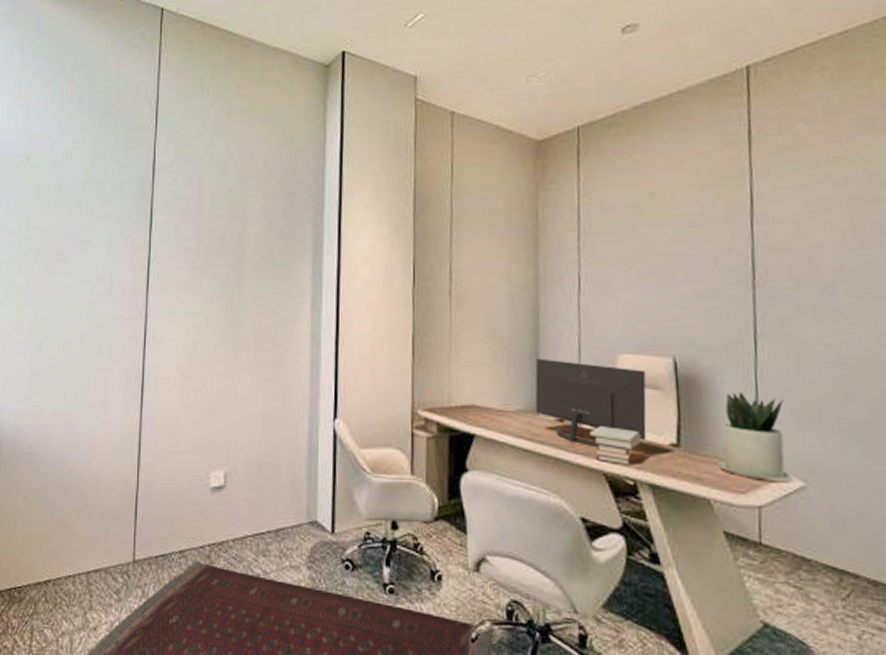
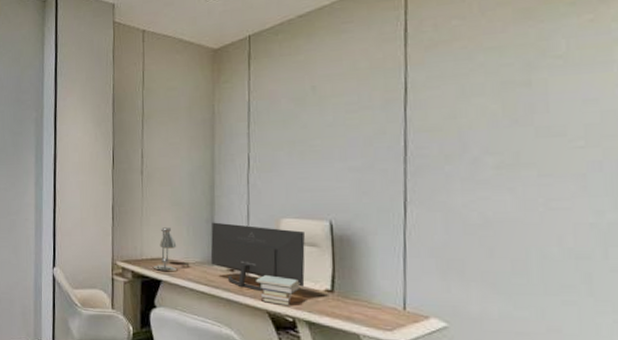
desk lamp: none [463,365,495,424] -> present [152,227,178,272]
planter: present [718,391,793,483] -> none [368,248,436,323]

